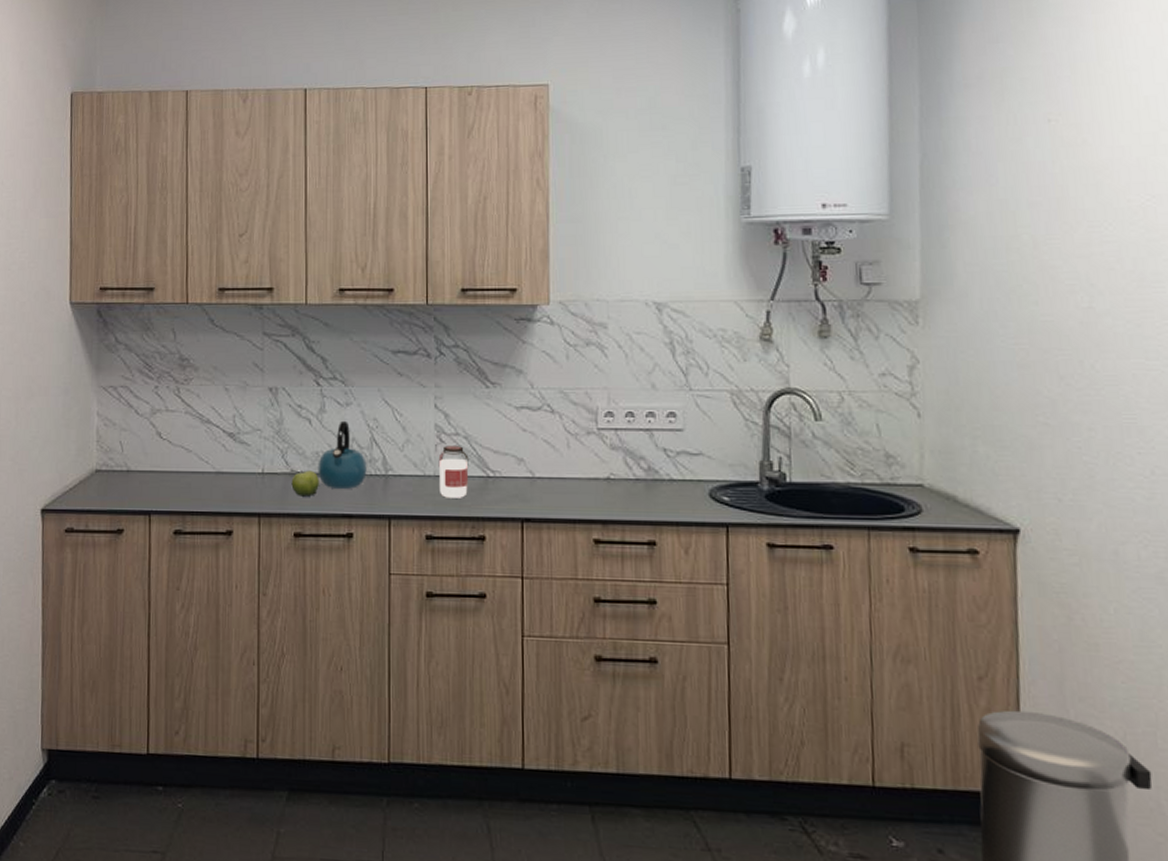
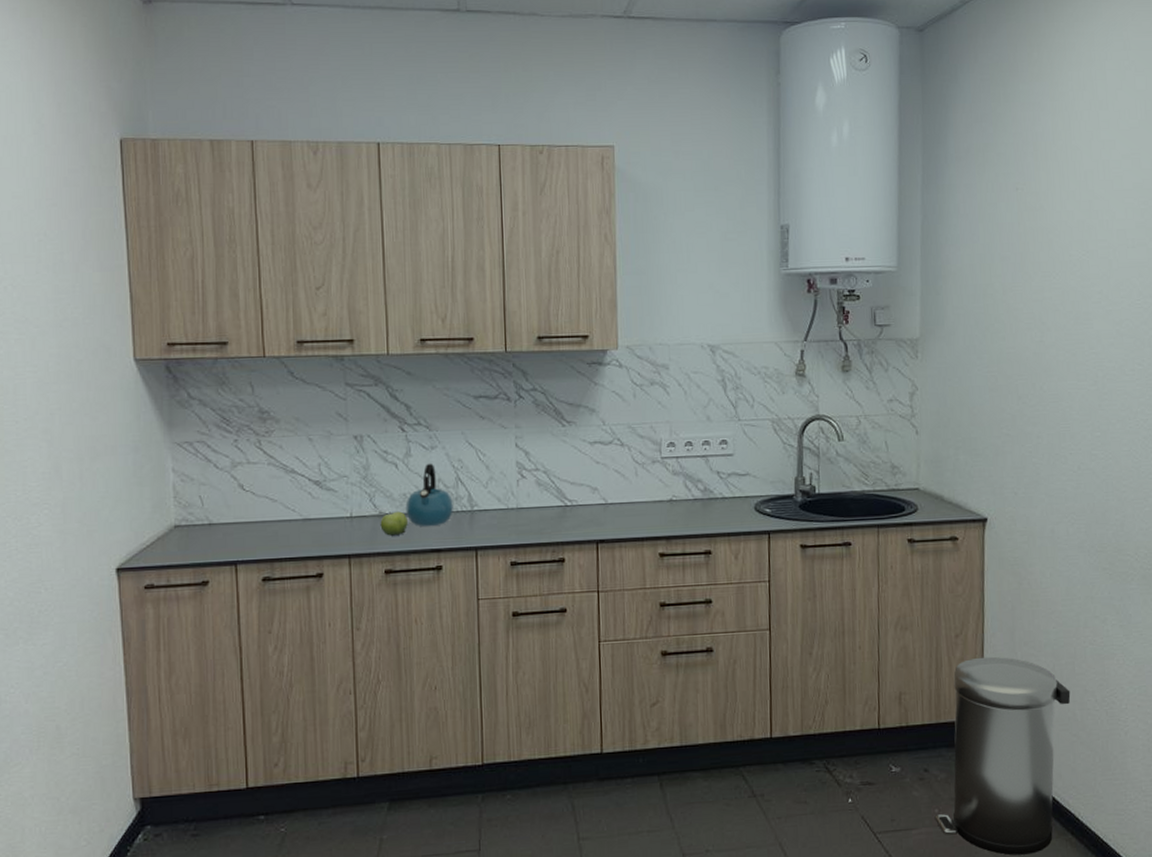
jar: present [438,446,469,498] -> none [520,480,549,527]

